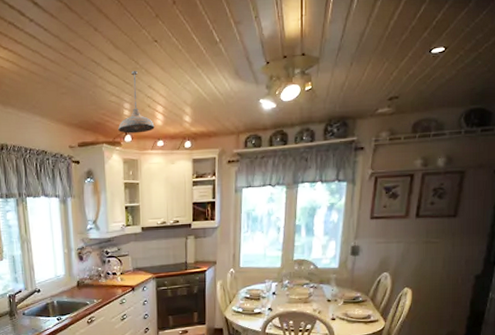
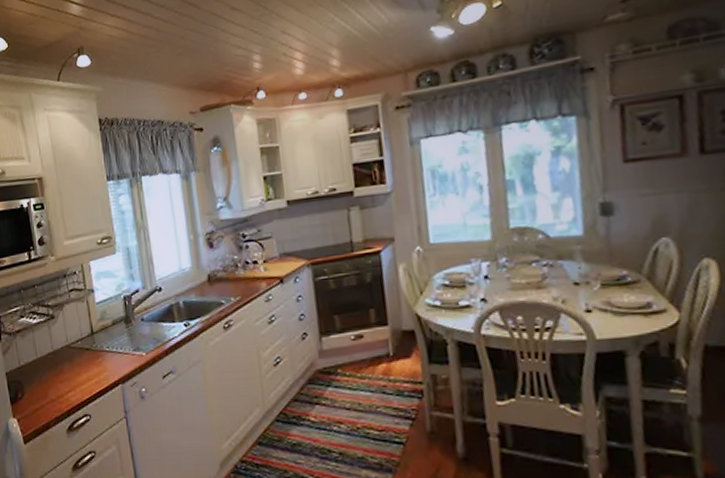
pendant light: present [118,71,155,134] -> none [248,17,294,90]

